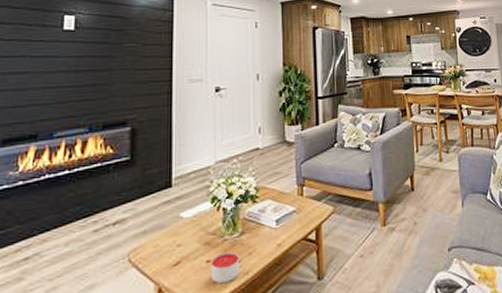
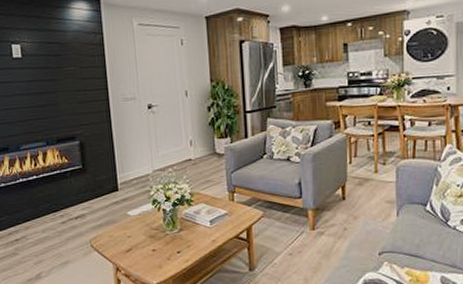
candle: present [210,251,240,283] -> none [156,244,181,267]

